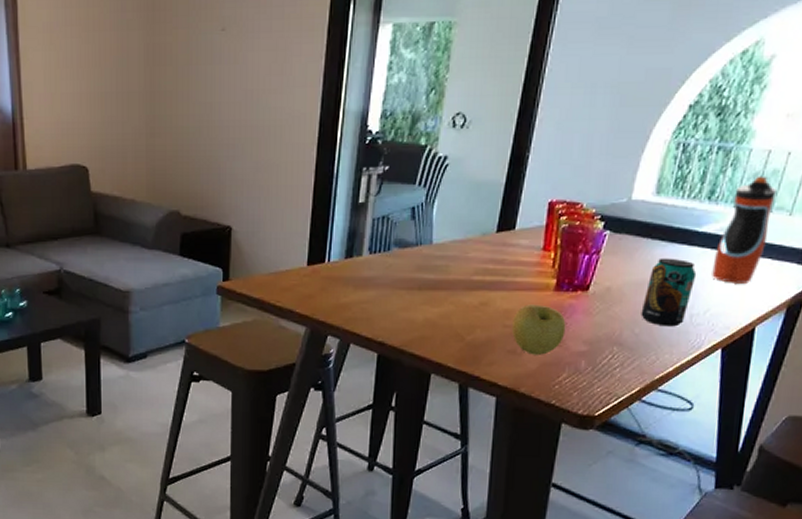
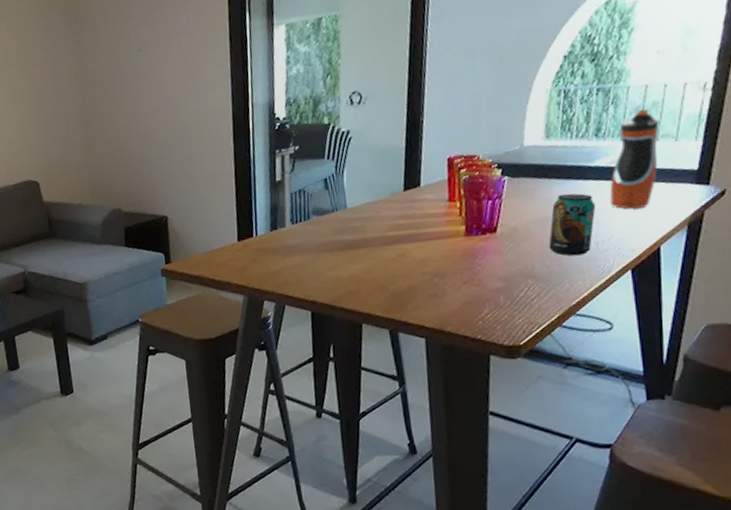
apple: present [511,304,566,355] -> none [429,250,481,296]

